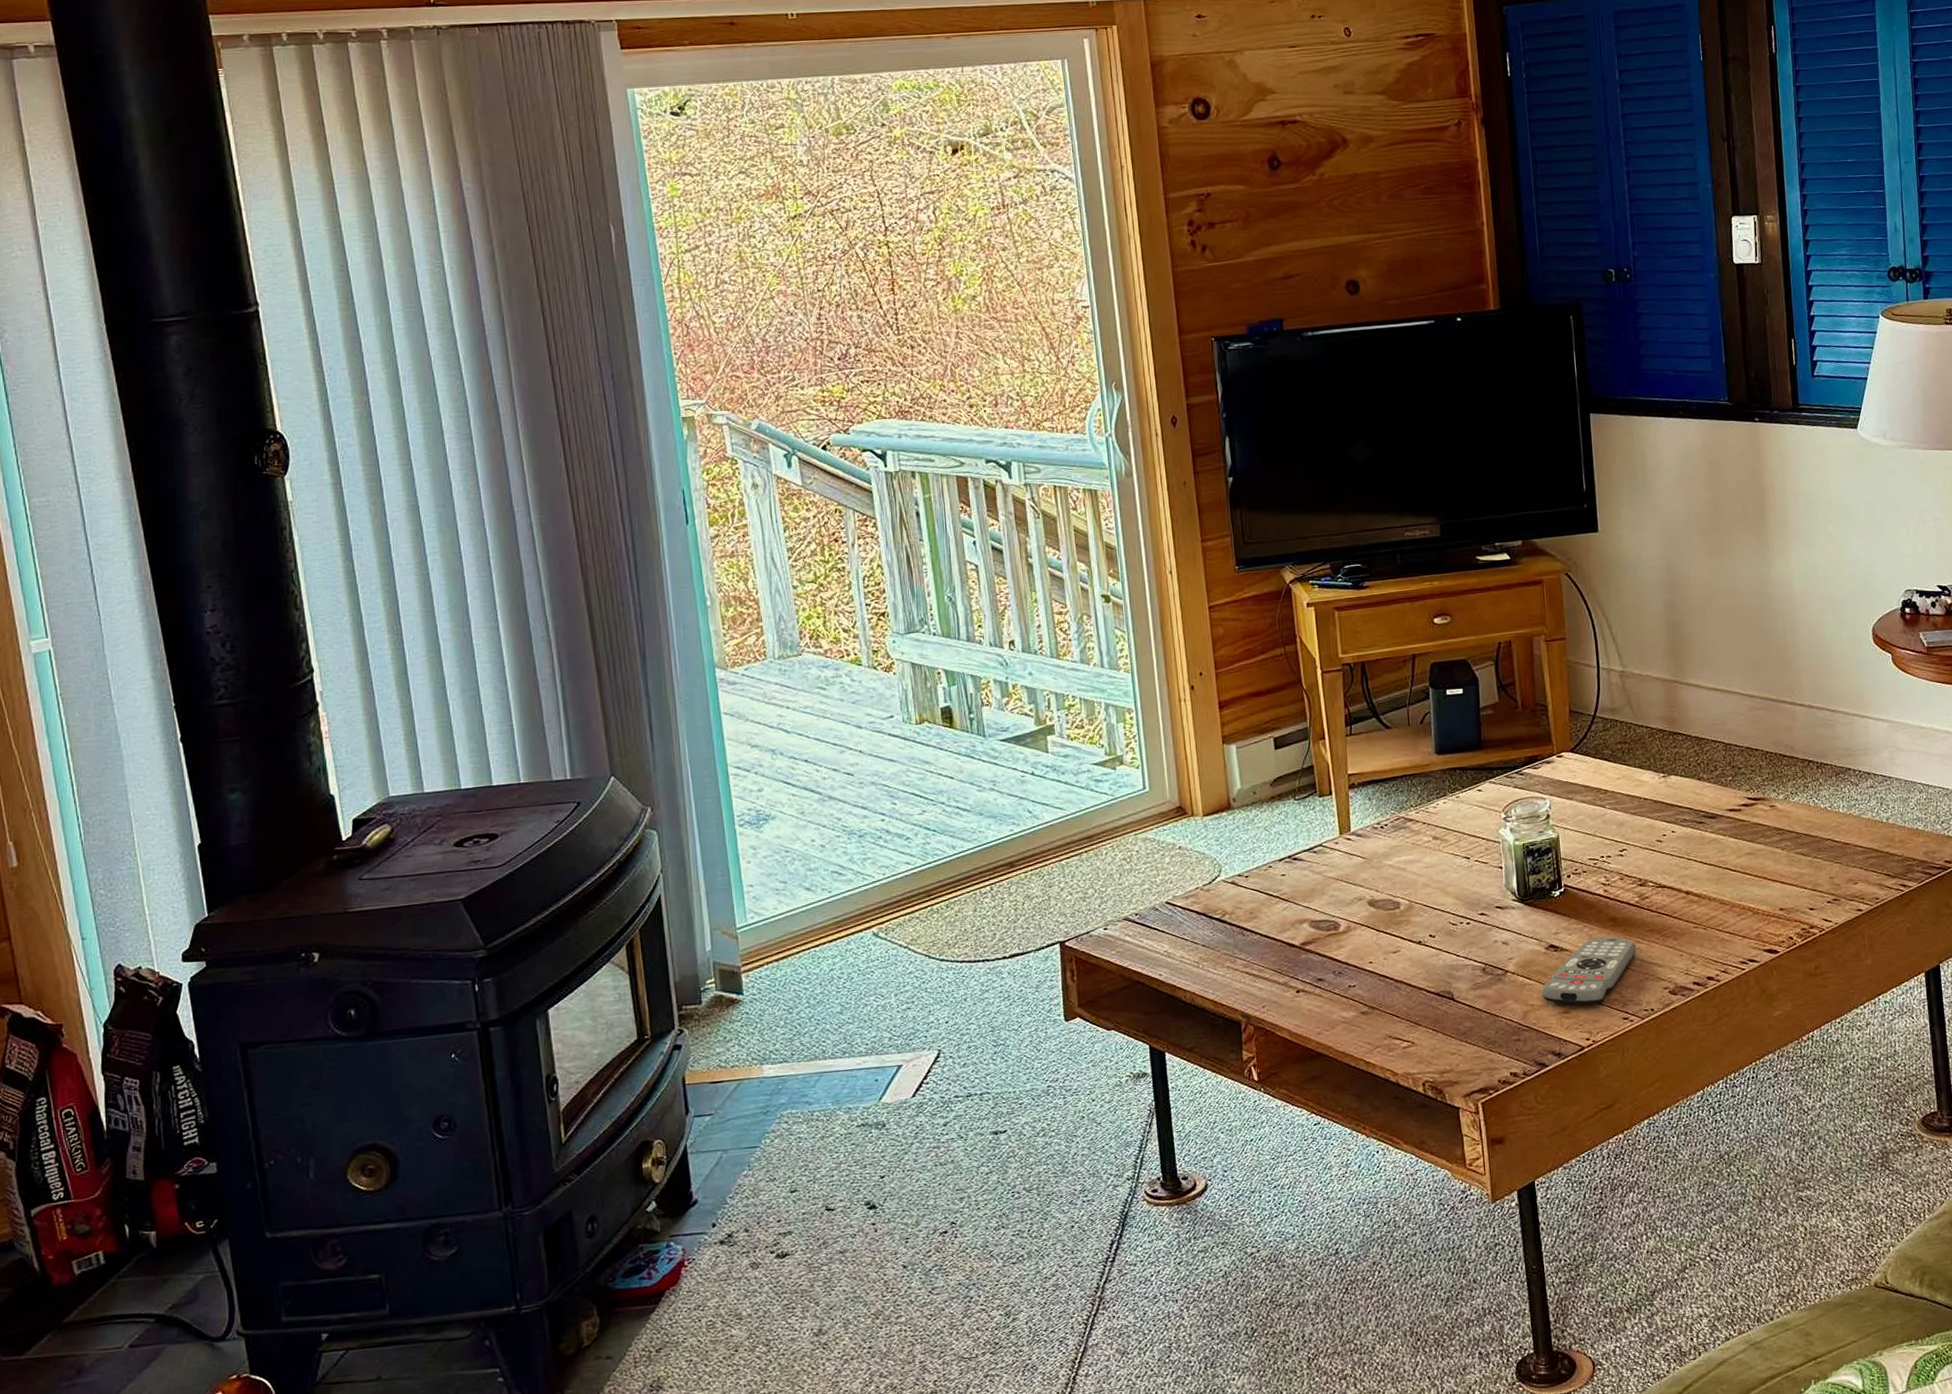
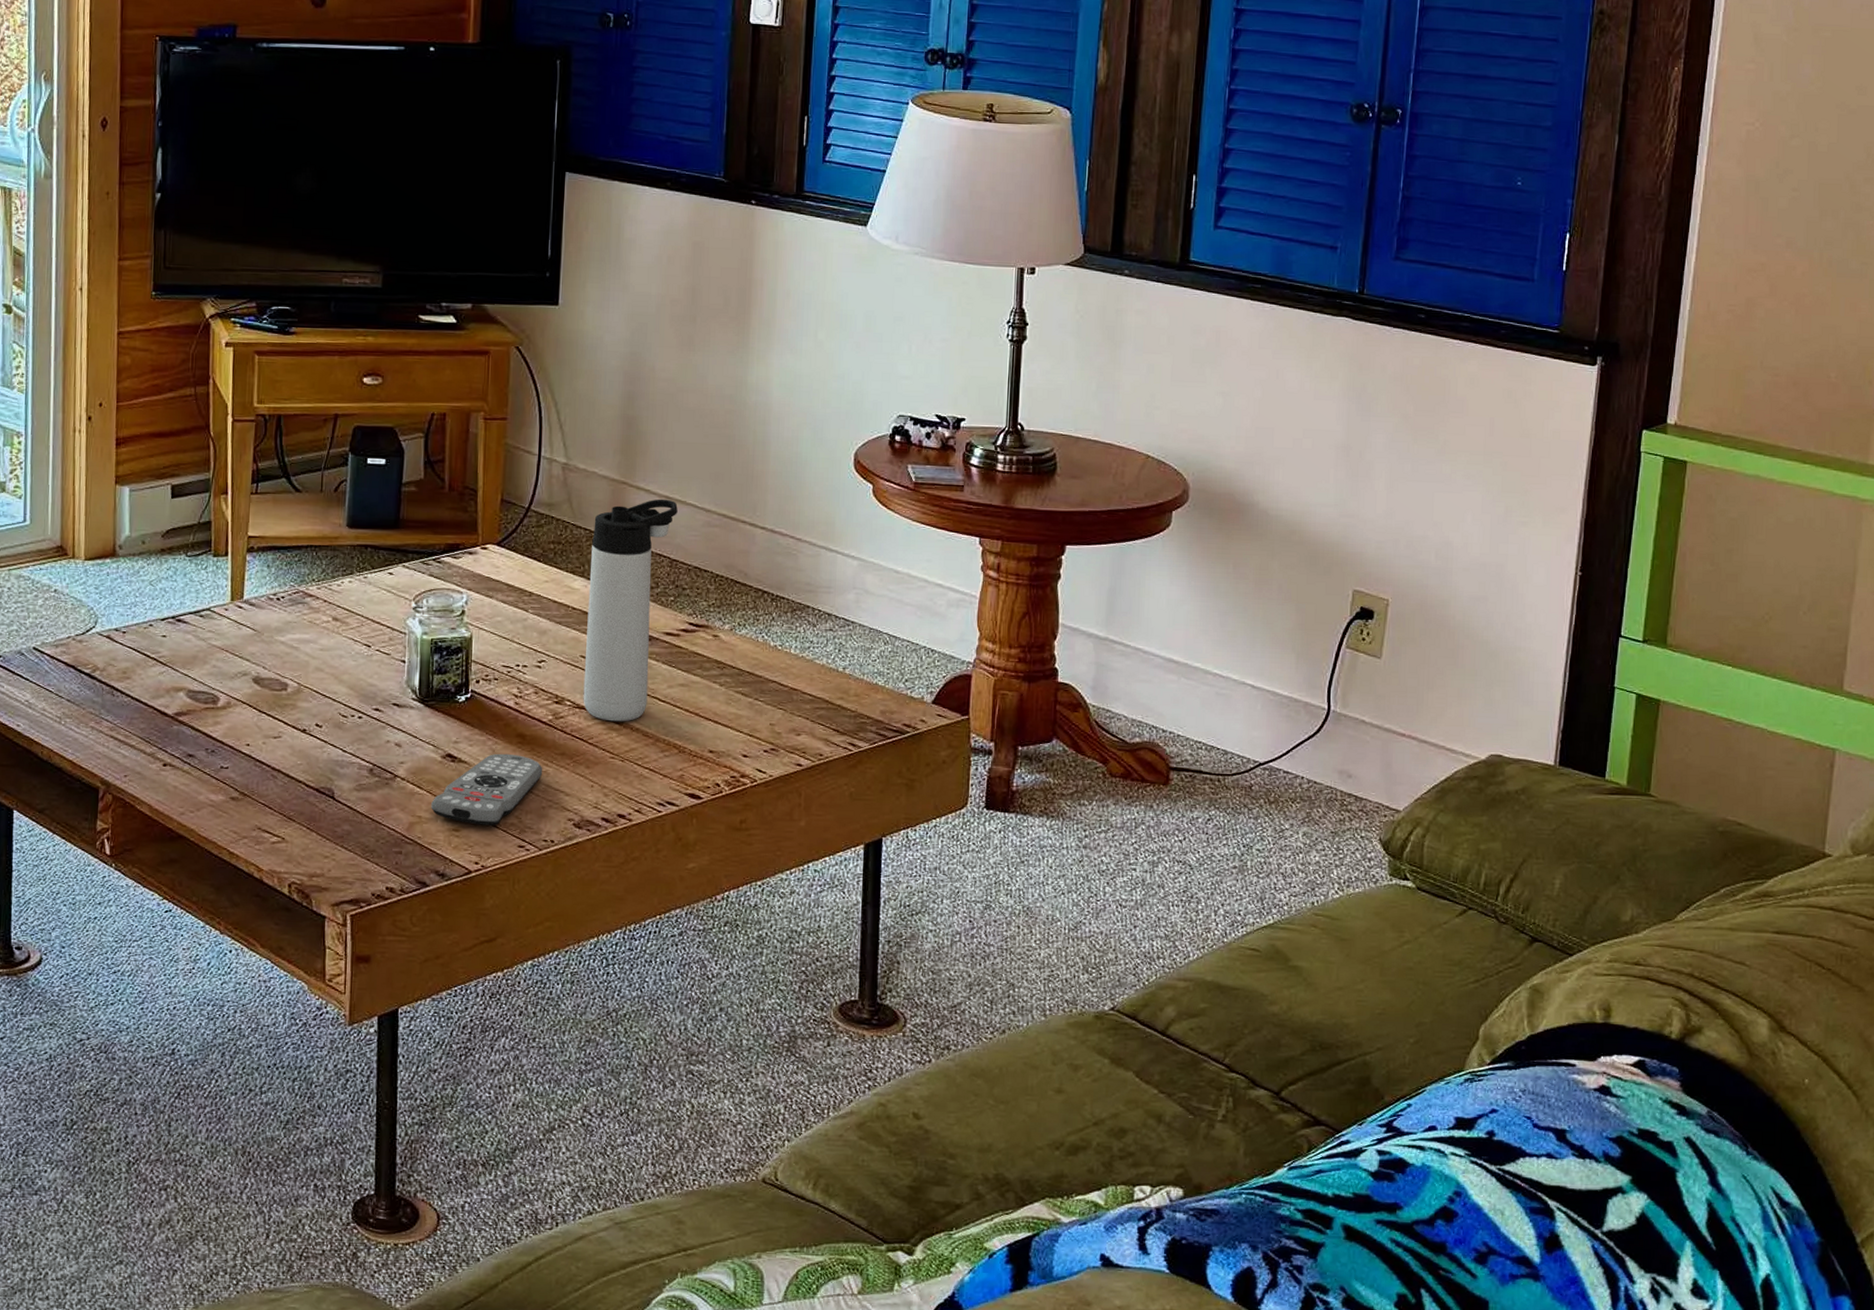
thermos bottle: none [1653,691,1725,895] -> present [583,499,678,722]

